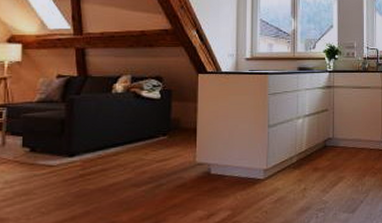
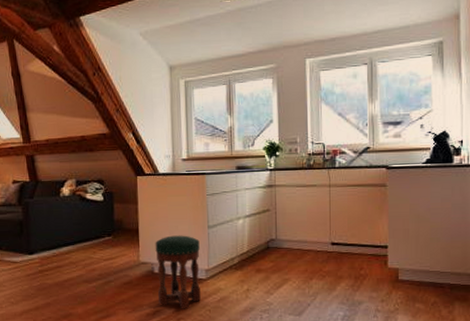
stool: none [213,134,259,212] -> present [155,235,201,309]

